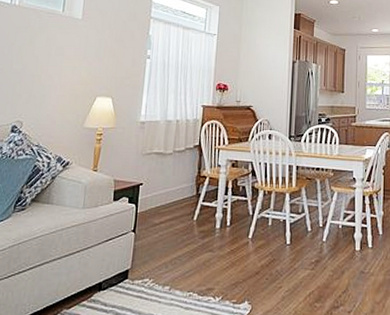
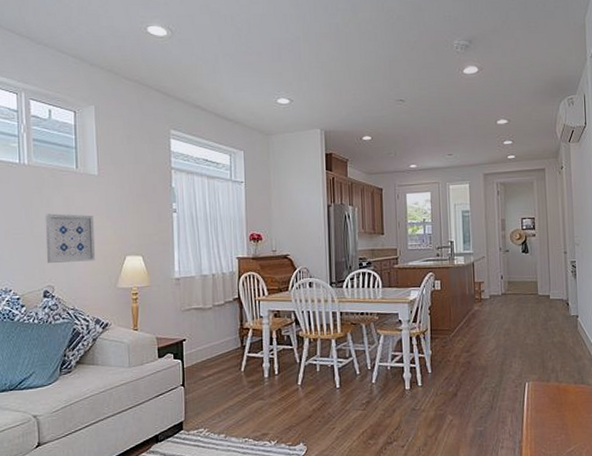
wall art: none [20,52,72,100] -> present [45,213,96,263]

